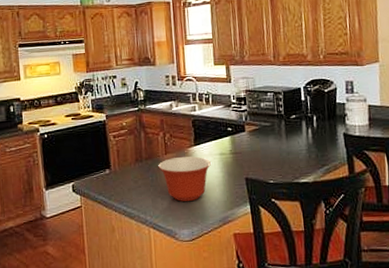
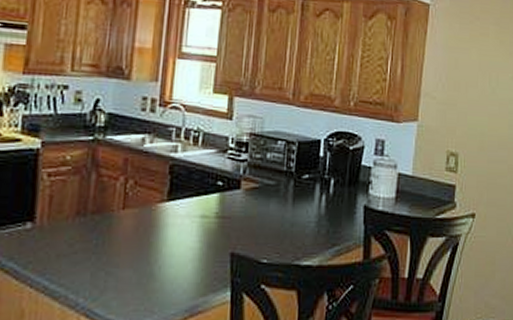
mixing bowl: present [158,156,212,201] -> none [109,214,188,279]

